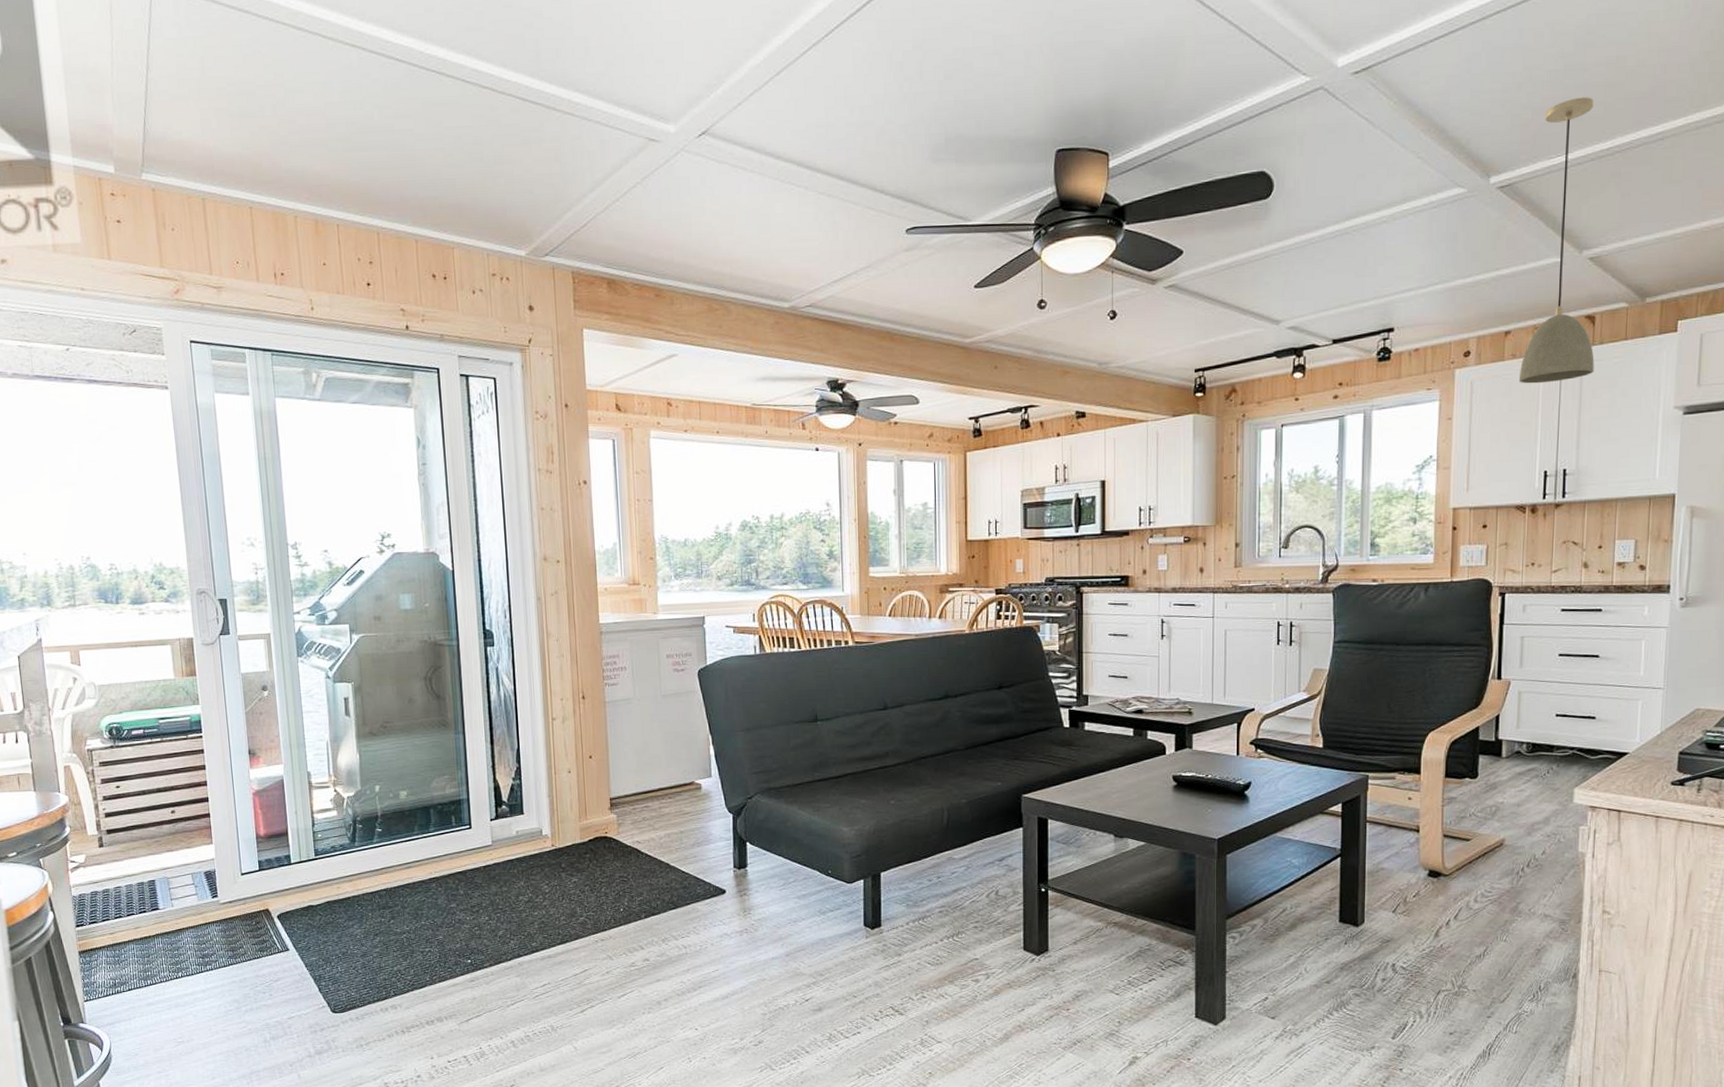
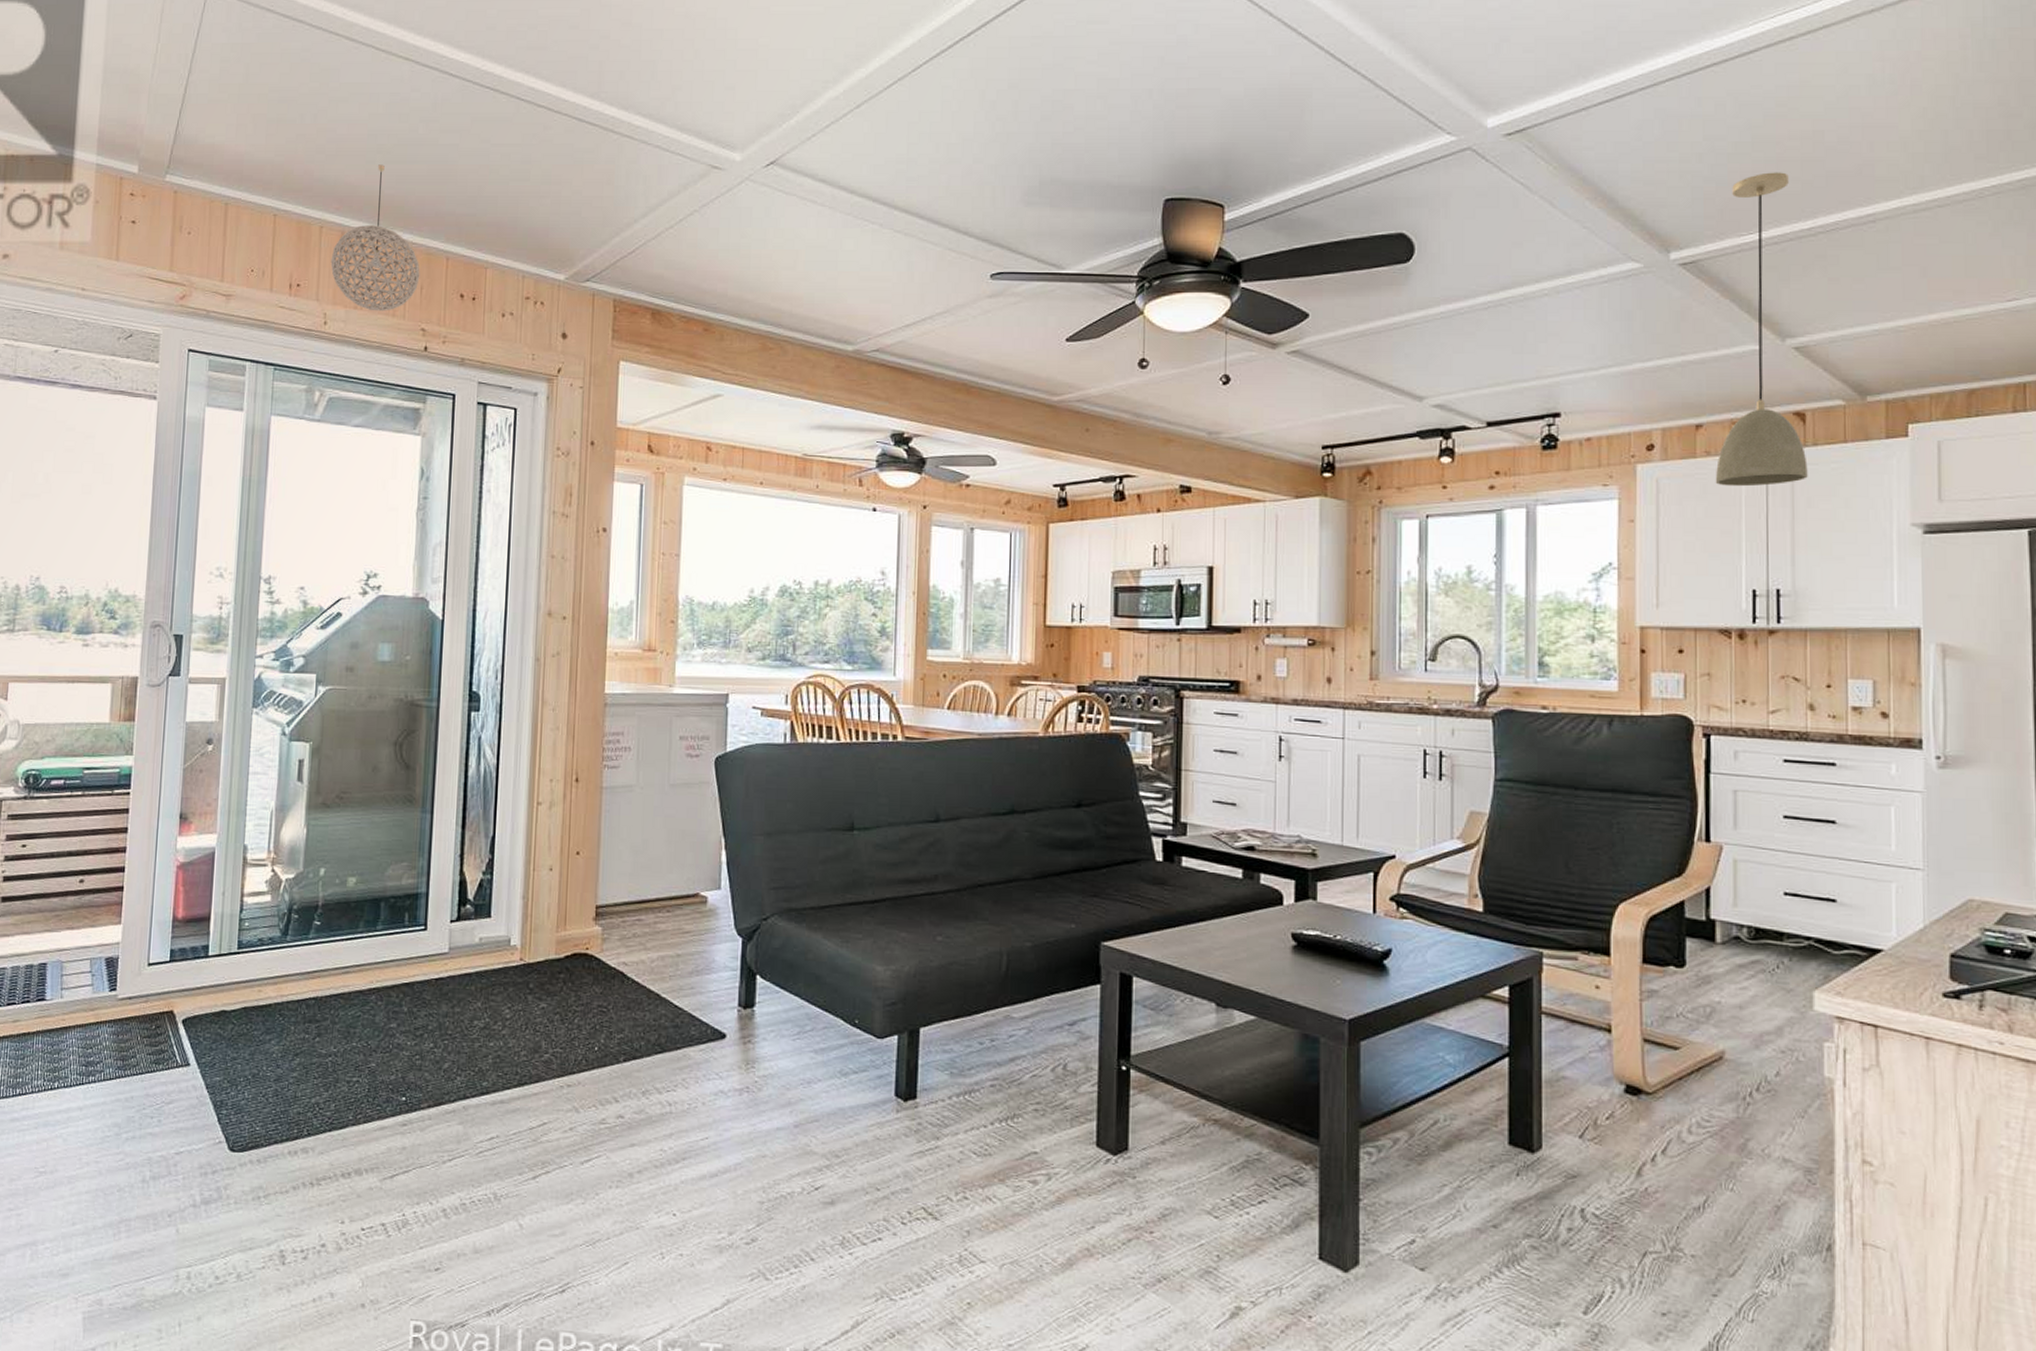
pendant light: none [309,153,393,295] -> present [330,164,420,311]

